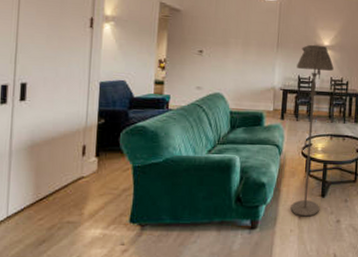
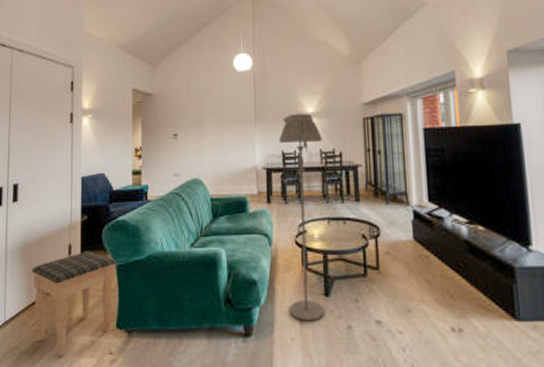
footstool: none [39,152,135,248] -> present [31,250,118,357]

